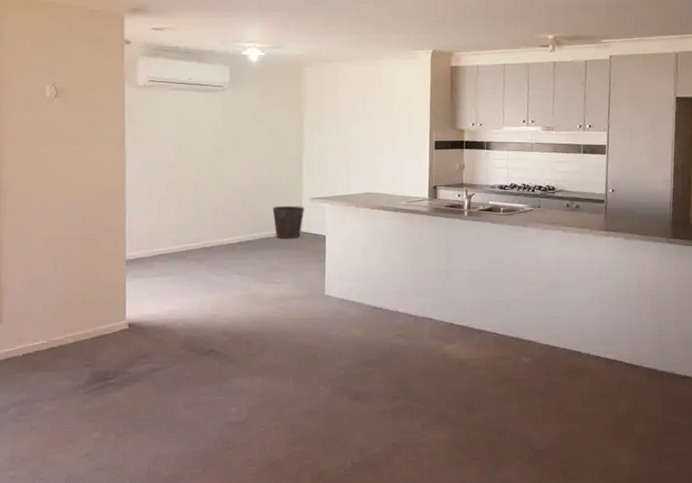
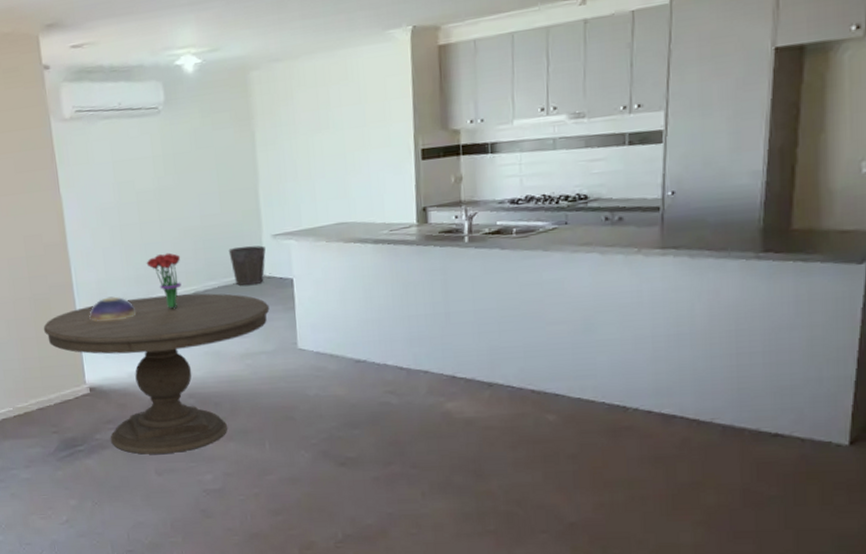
dining table: none [90,242,304,388] -> present [43,293,270,455]
decorative bowl: none [137,241,183,263] -> present [89,296,137,322]
bouquet: none [197,206,230,255] -> present [146,252,182,309]

